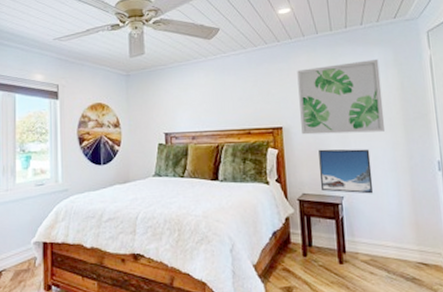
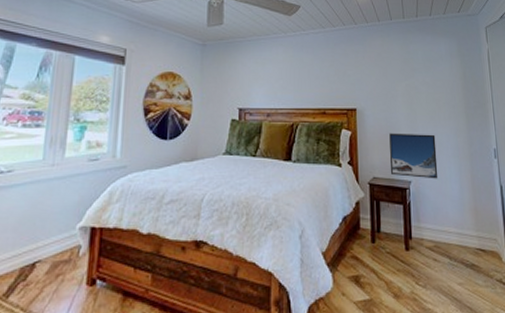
wall art: present [297,59,385,135] -> none [372,48,449,118]

